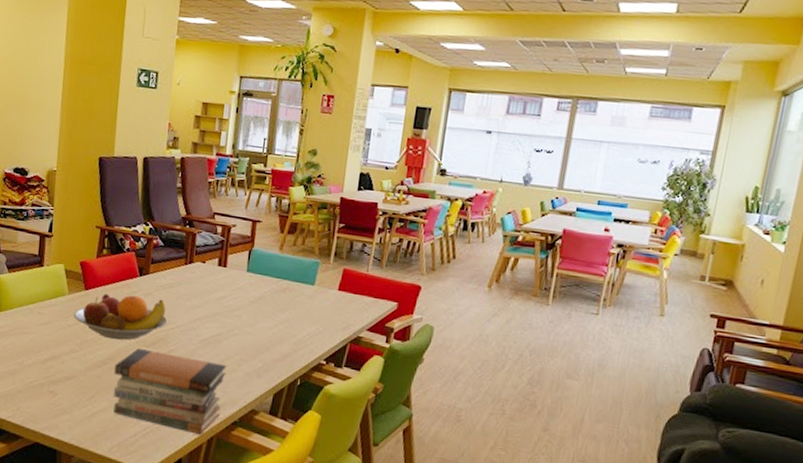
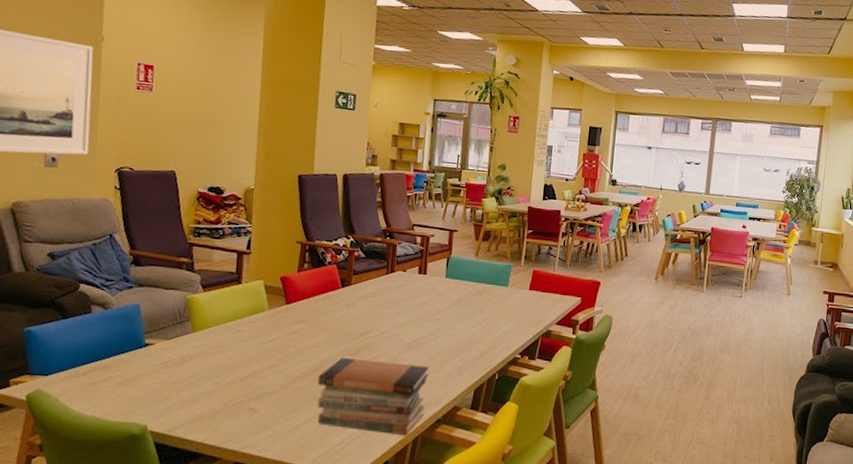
fruit bowl: present [74,293,168,340] -> none [275,306,371,351]

